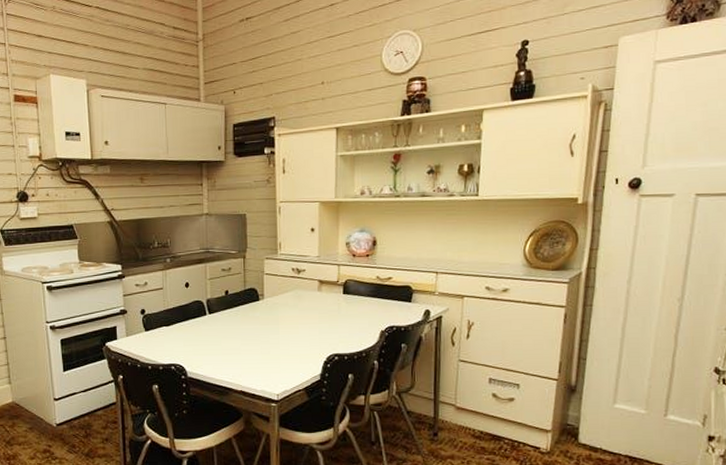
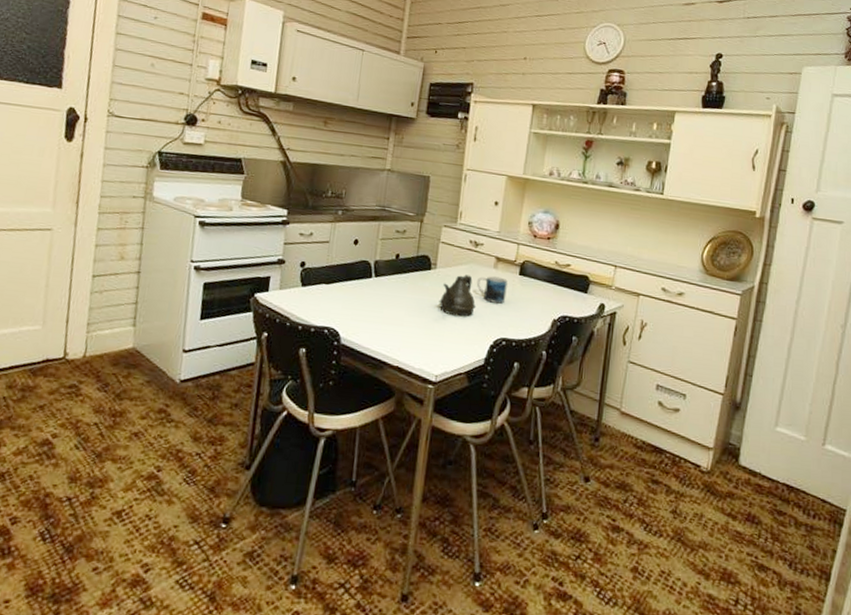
teapot: none [271,300,306,340] -> present [439,275,476,317]
mug: none [303,298,333,323] -> present [476,276,508,304]

